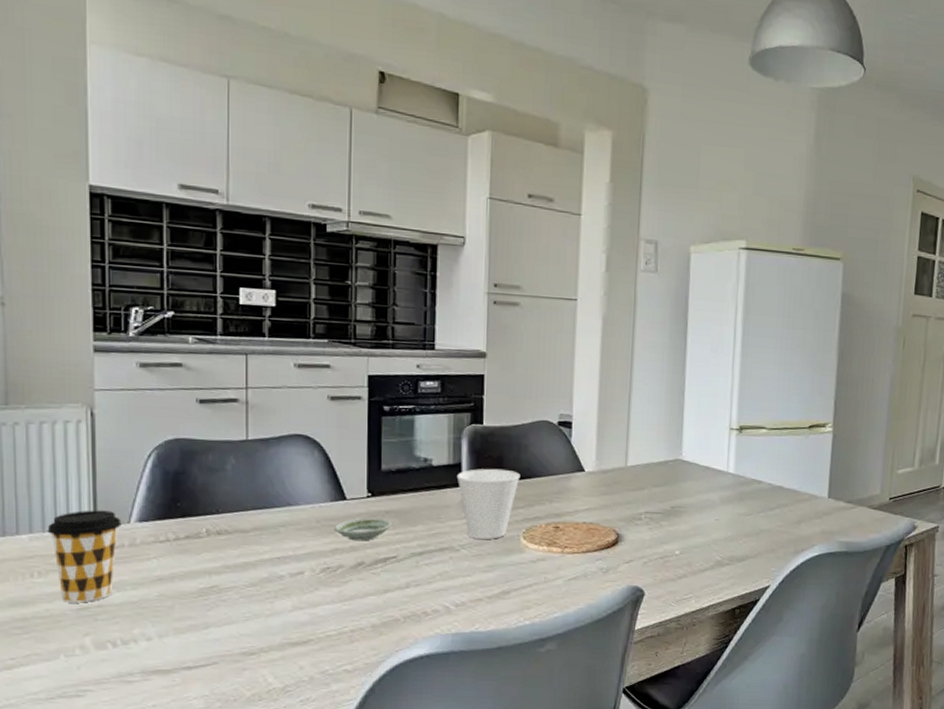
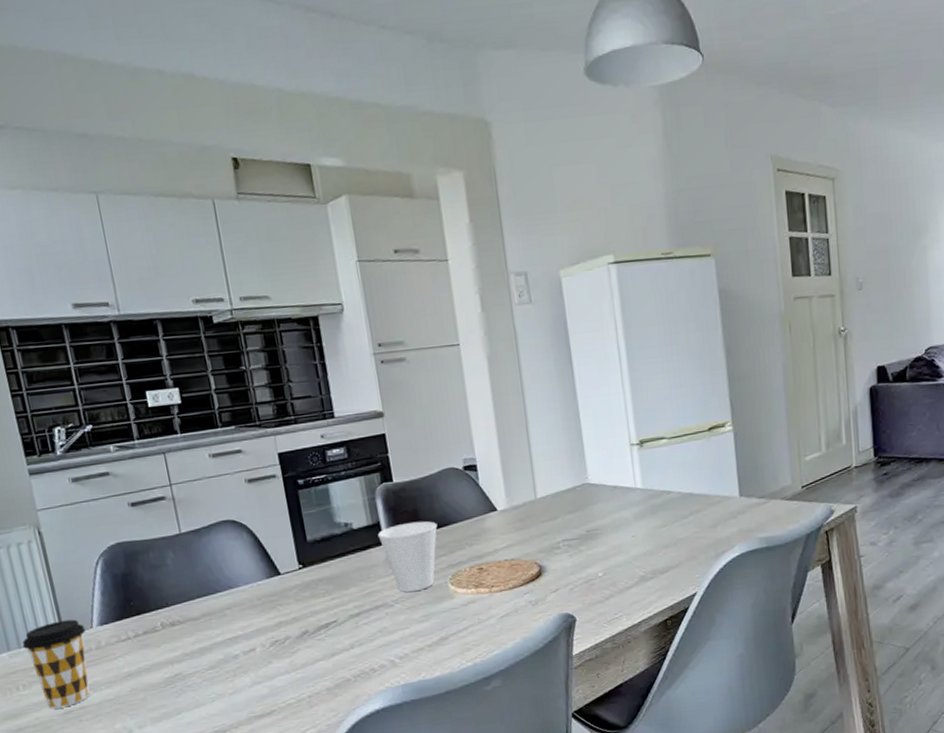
saucer: present [334,518,393,541] -> none [274,586,328,612]

